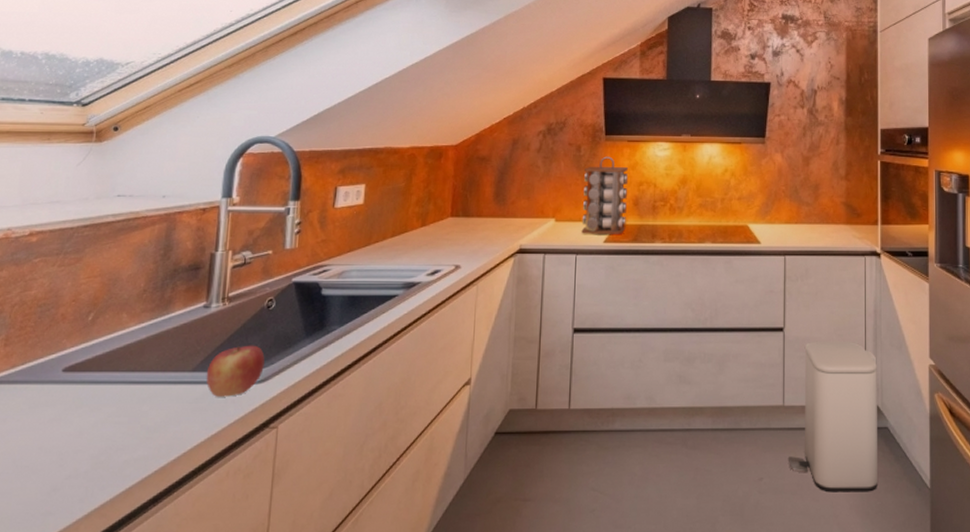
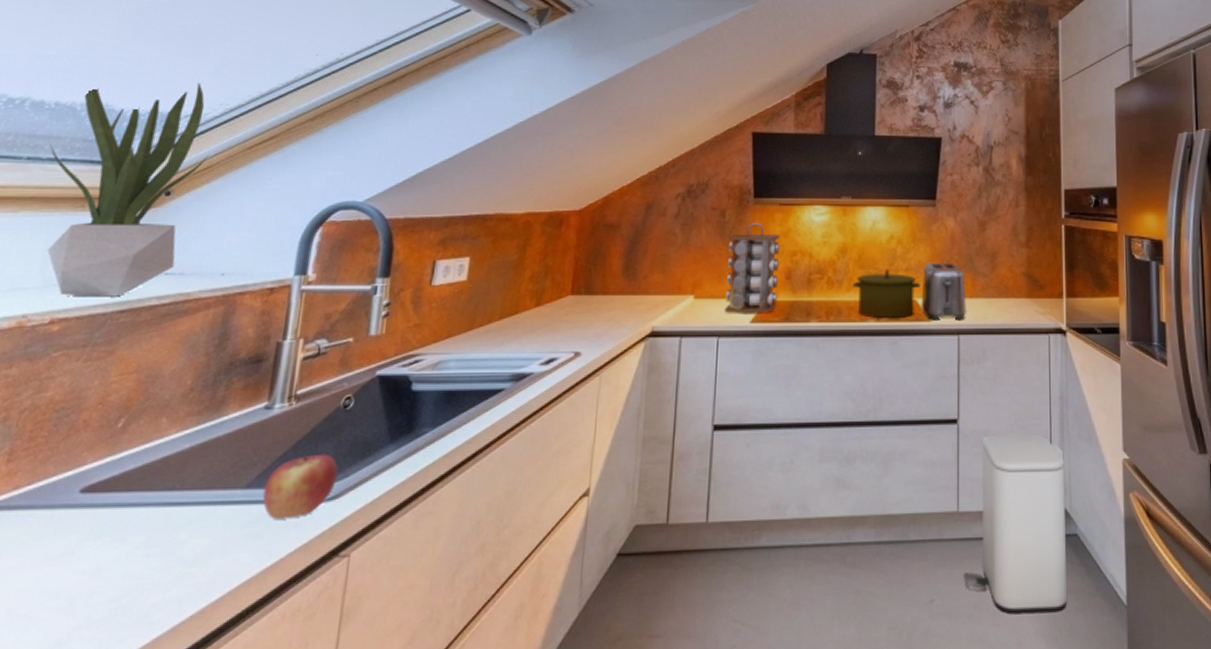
potted plant: none [19,35,147,214] -> present [47,83,208,297]
cooking pot: none [691,198,752,241] -> present [852,269,921,319]
toaster: none [752,192,792,243] -> present [921,262,966,320]

